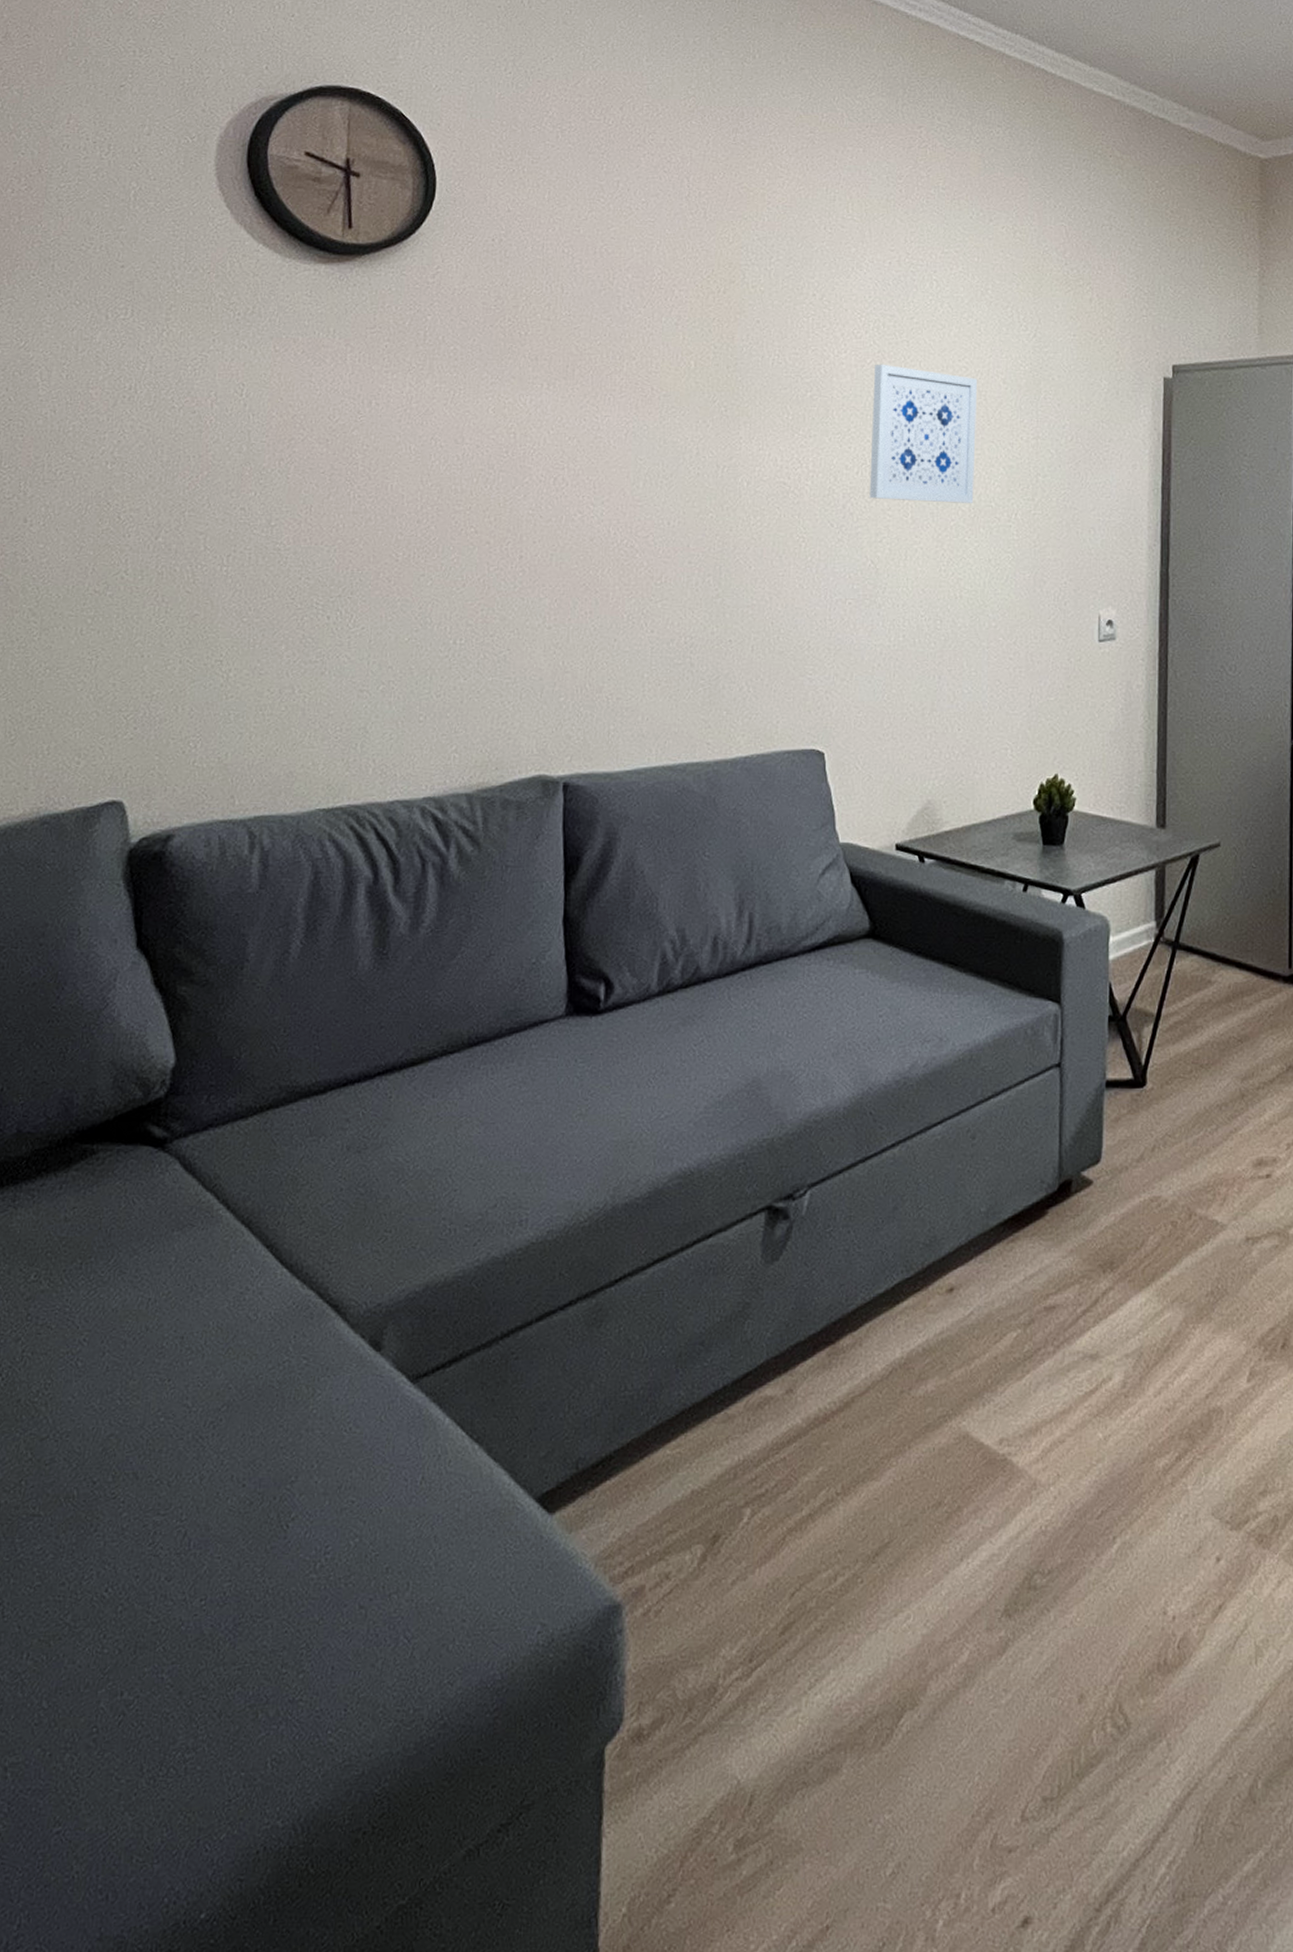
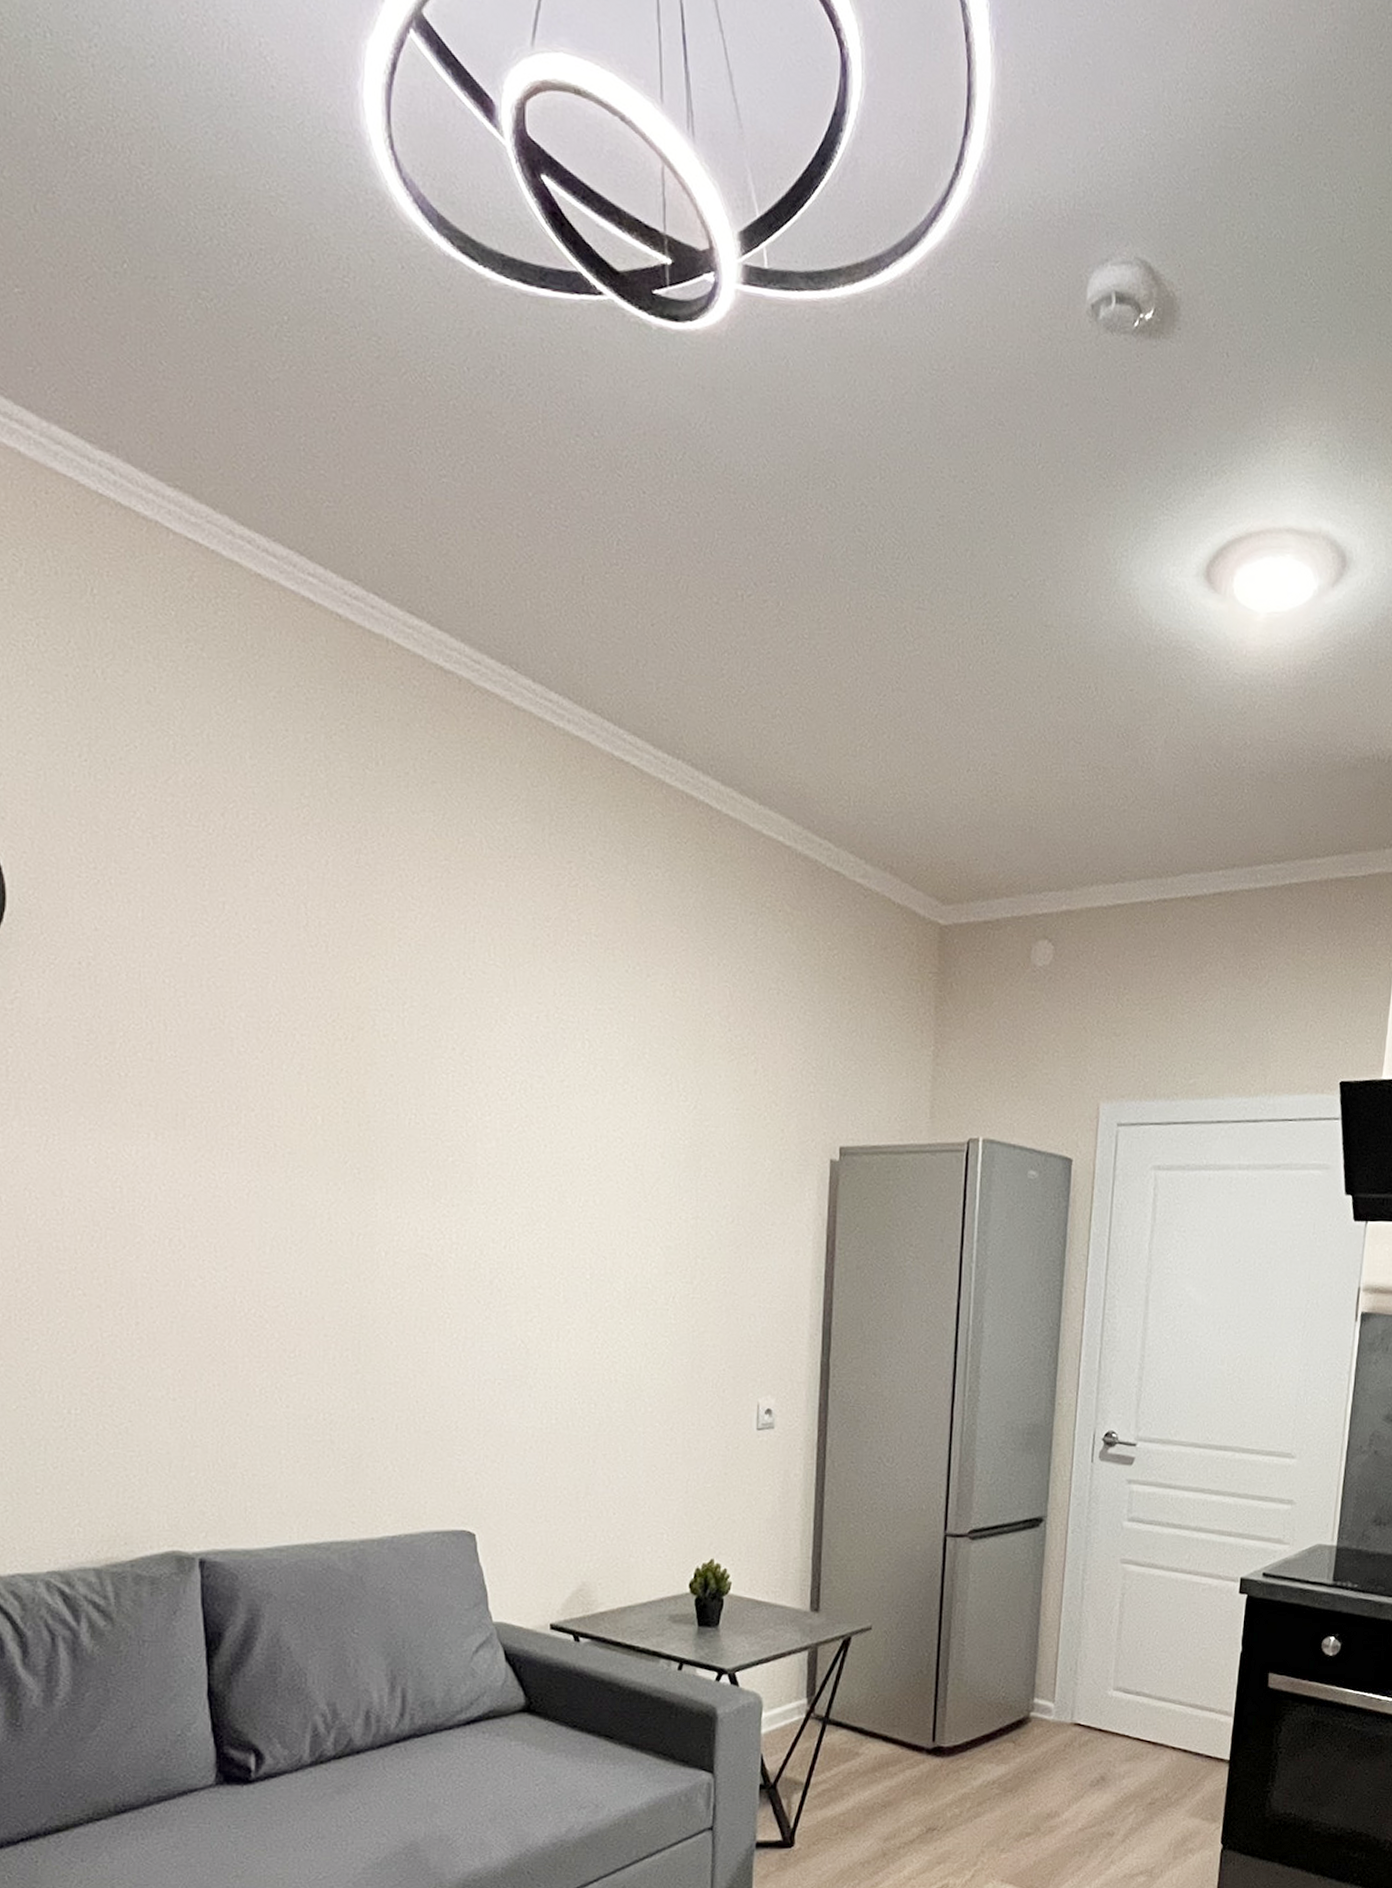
wall art: present [869,364,978,503] -> none [518,1129,634,1284]

